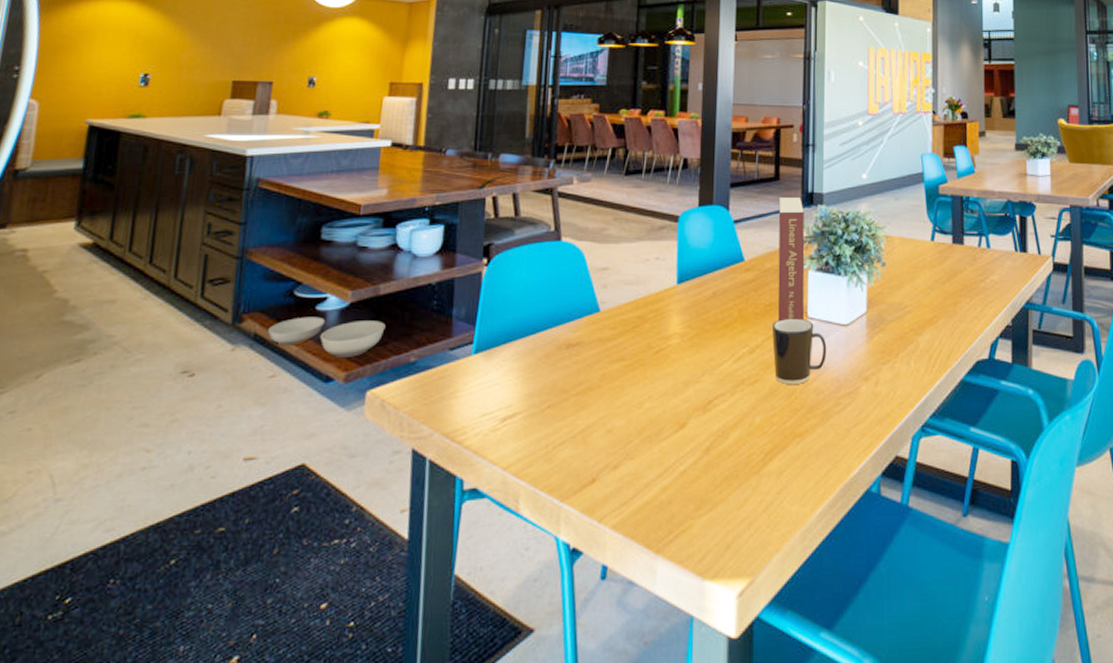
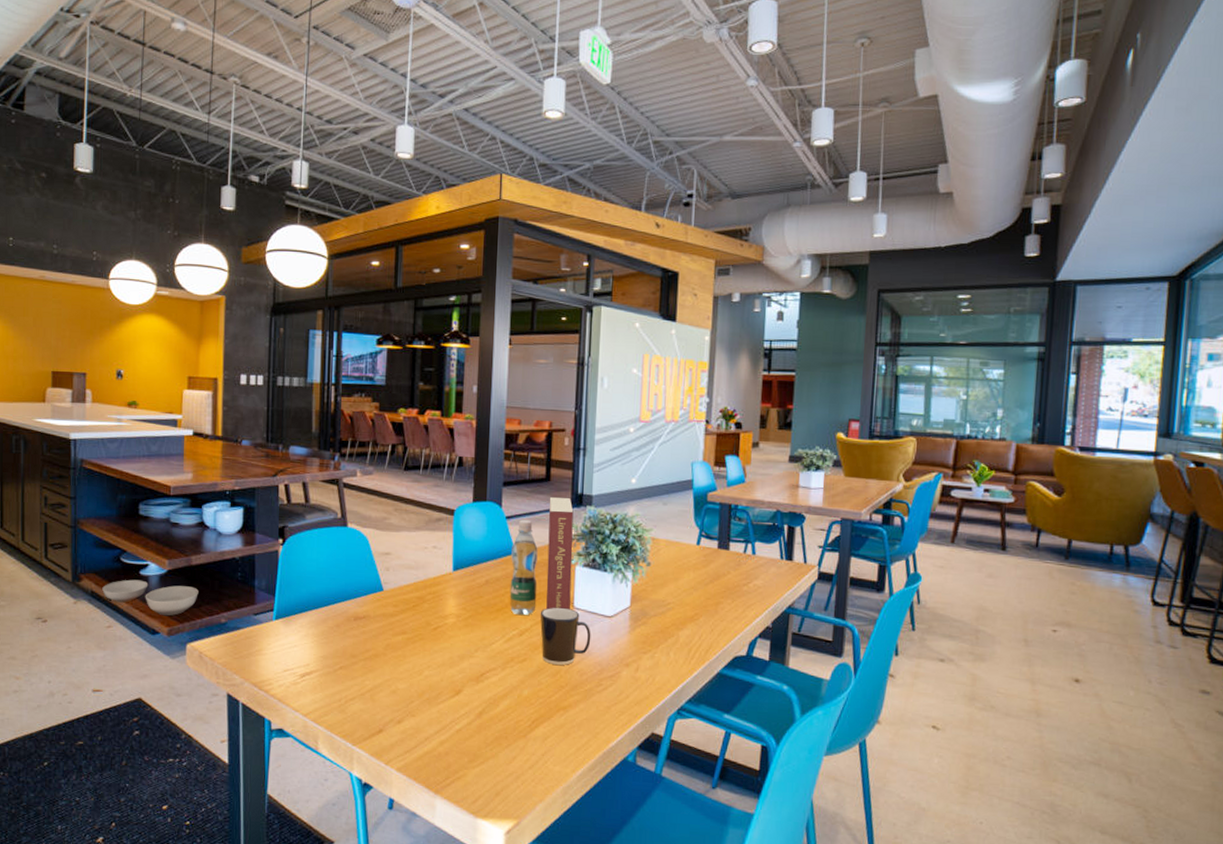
bottle: none [738,223,768,331] -> present [509,519,538,616]

